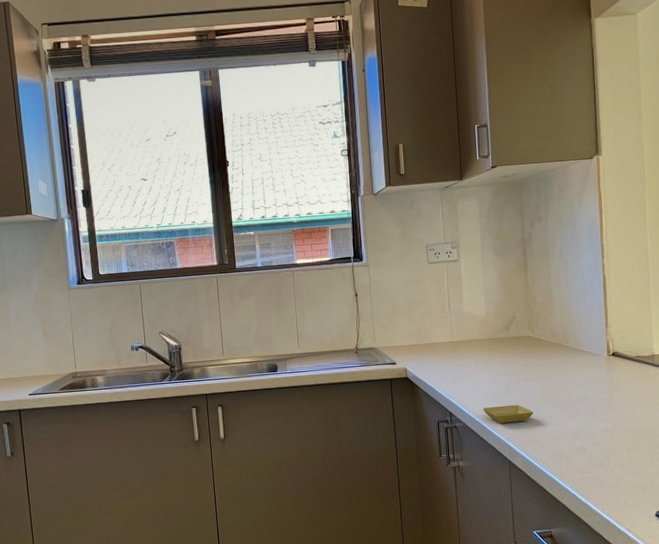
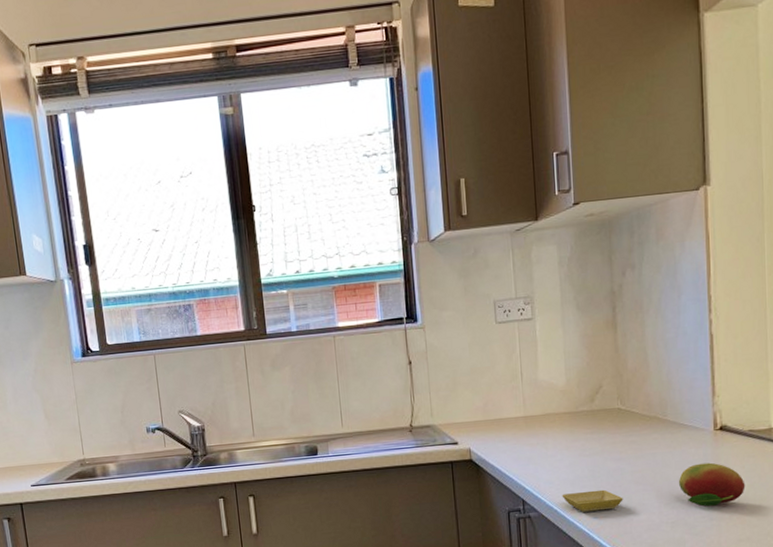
fruit: none [579,383,634,420] -> present [678,462,746,507]

